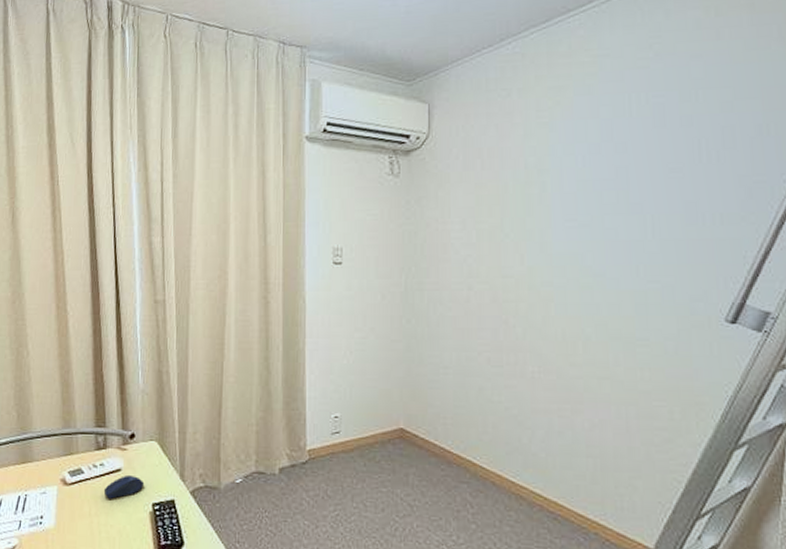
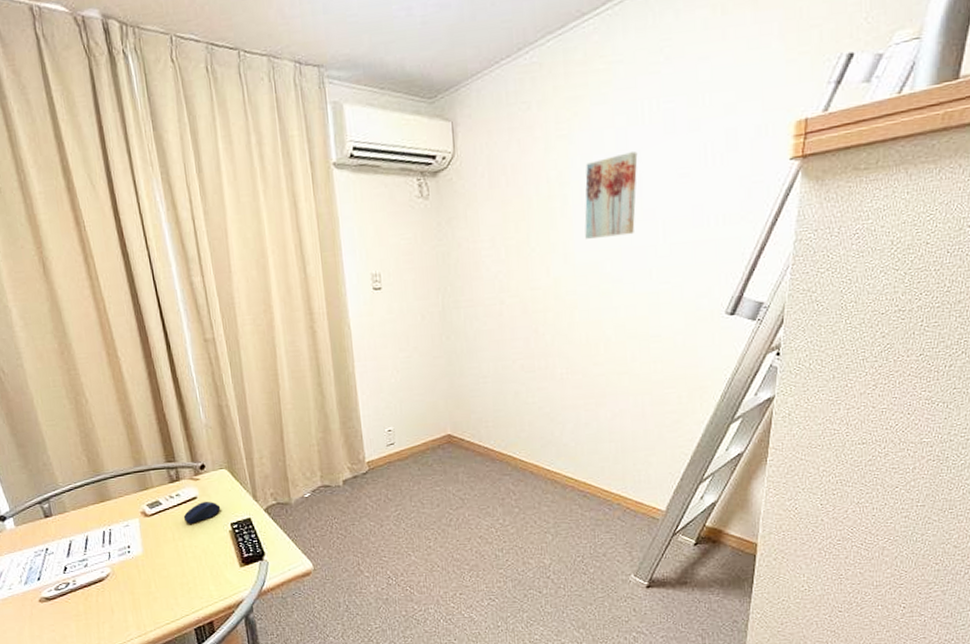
wall art: none [564,143,624,229] -> present [584,152,638,239]

